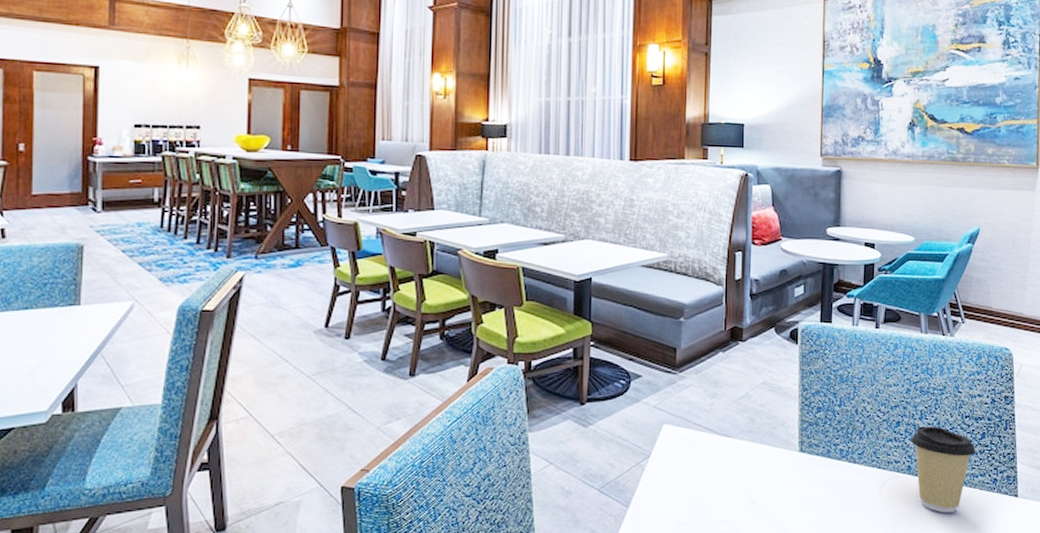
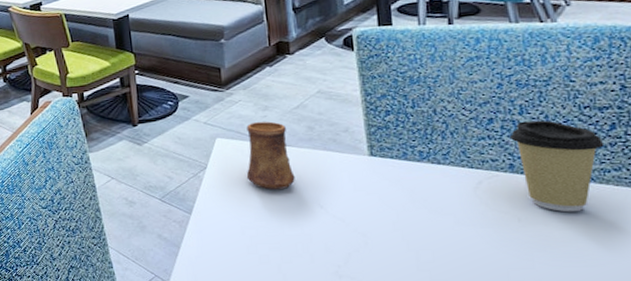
cup: none [687,410,732,483] -> present [246,121,295,190]

